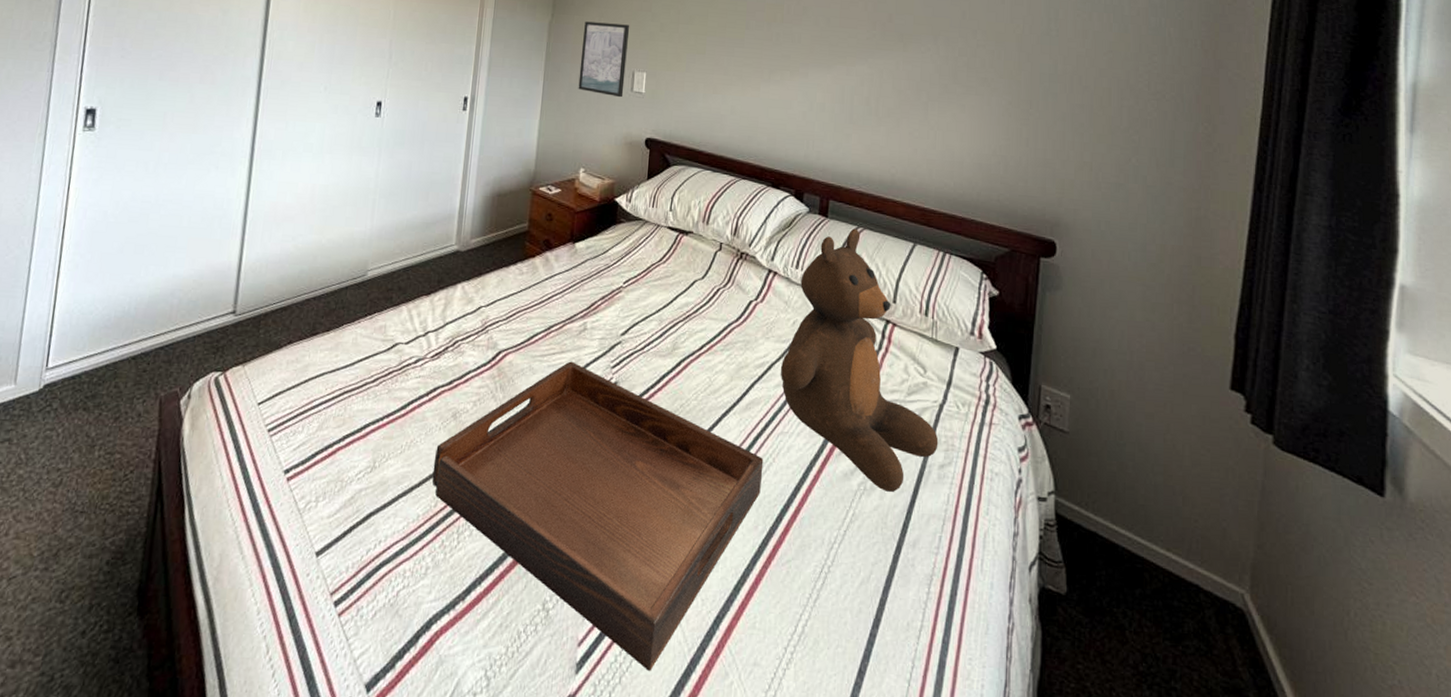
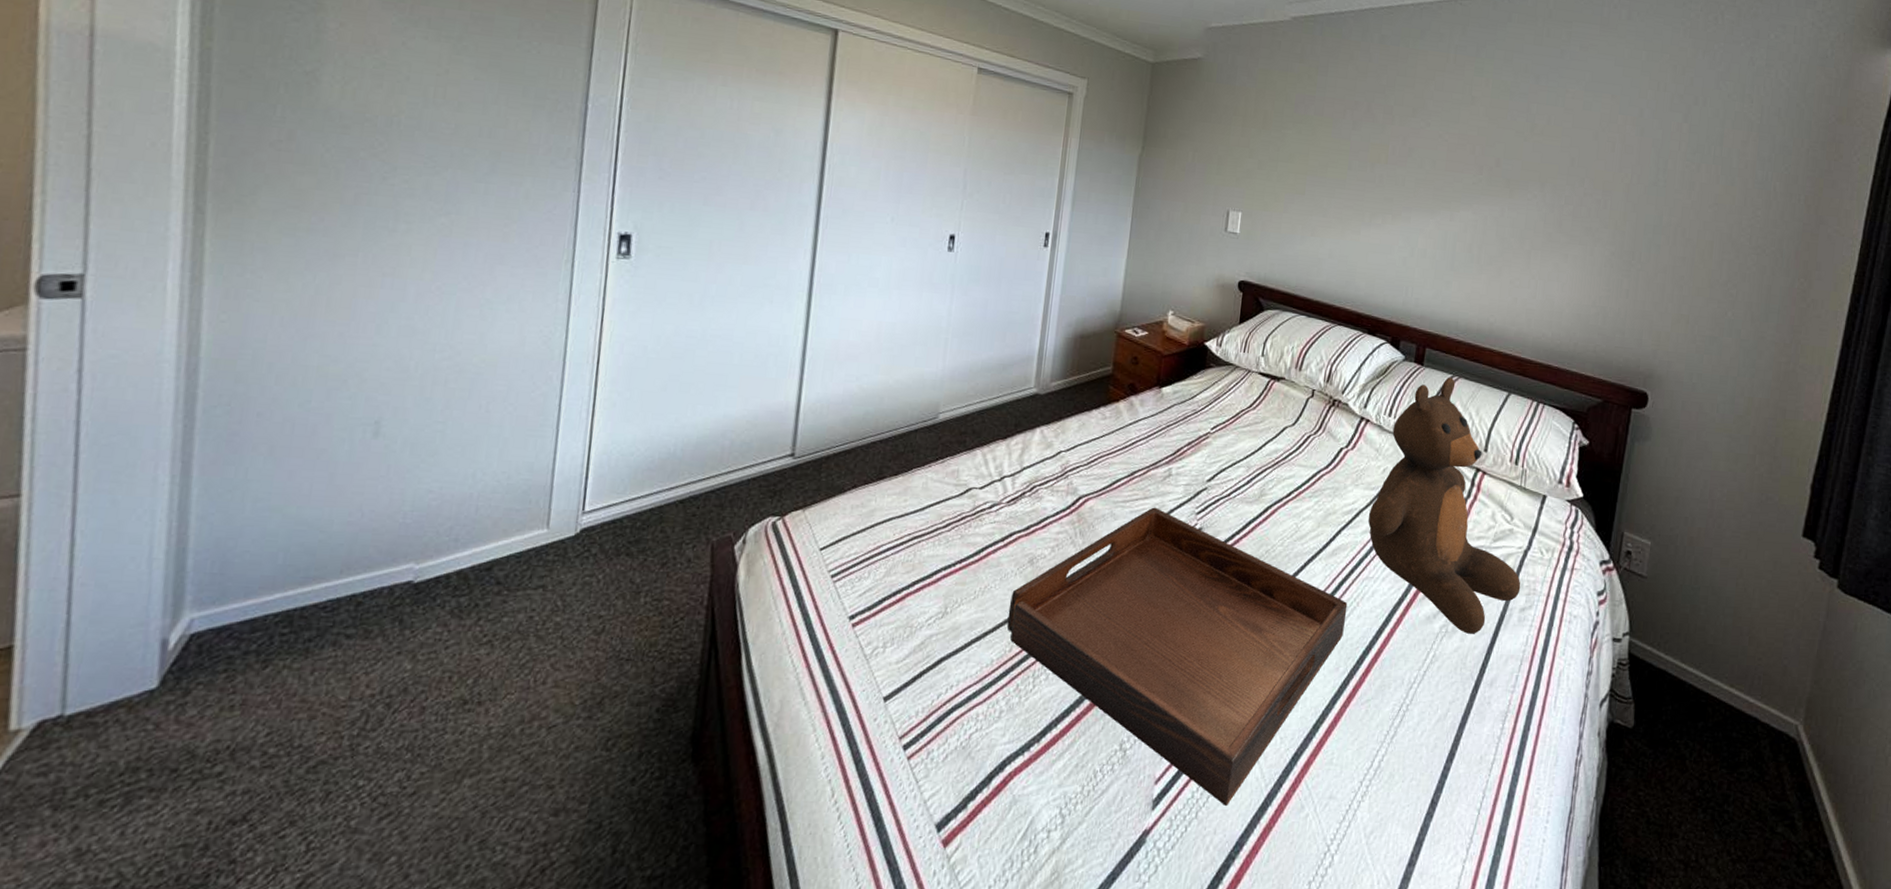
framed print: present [578,21,630,98] -> none [1168,155,1226,238]

